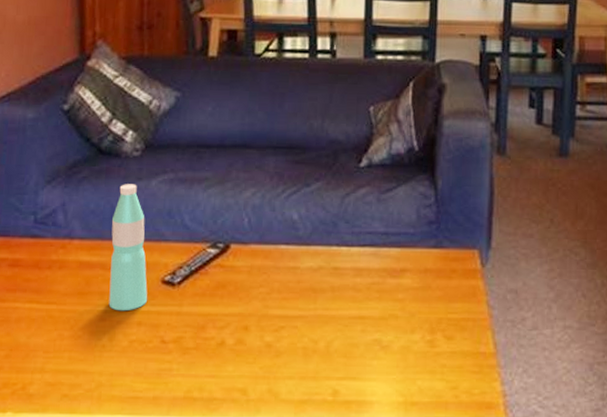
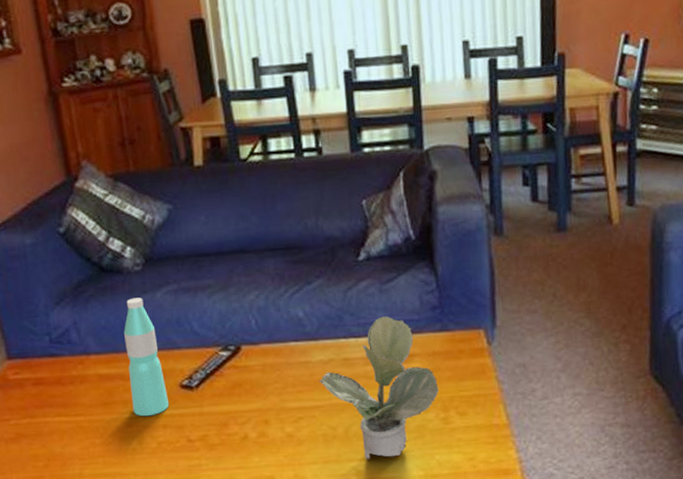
potted plant: none [306,227,427,380] -> present [319,316,439,460]

